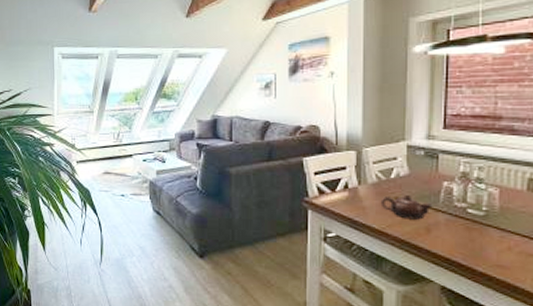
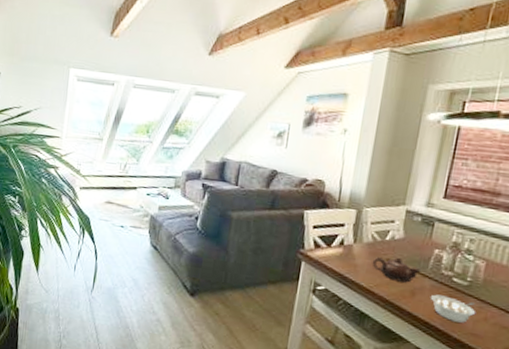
legume: none [448,228,498,255] -> present [431,294,476,323]

